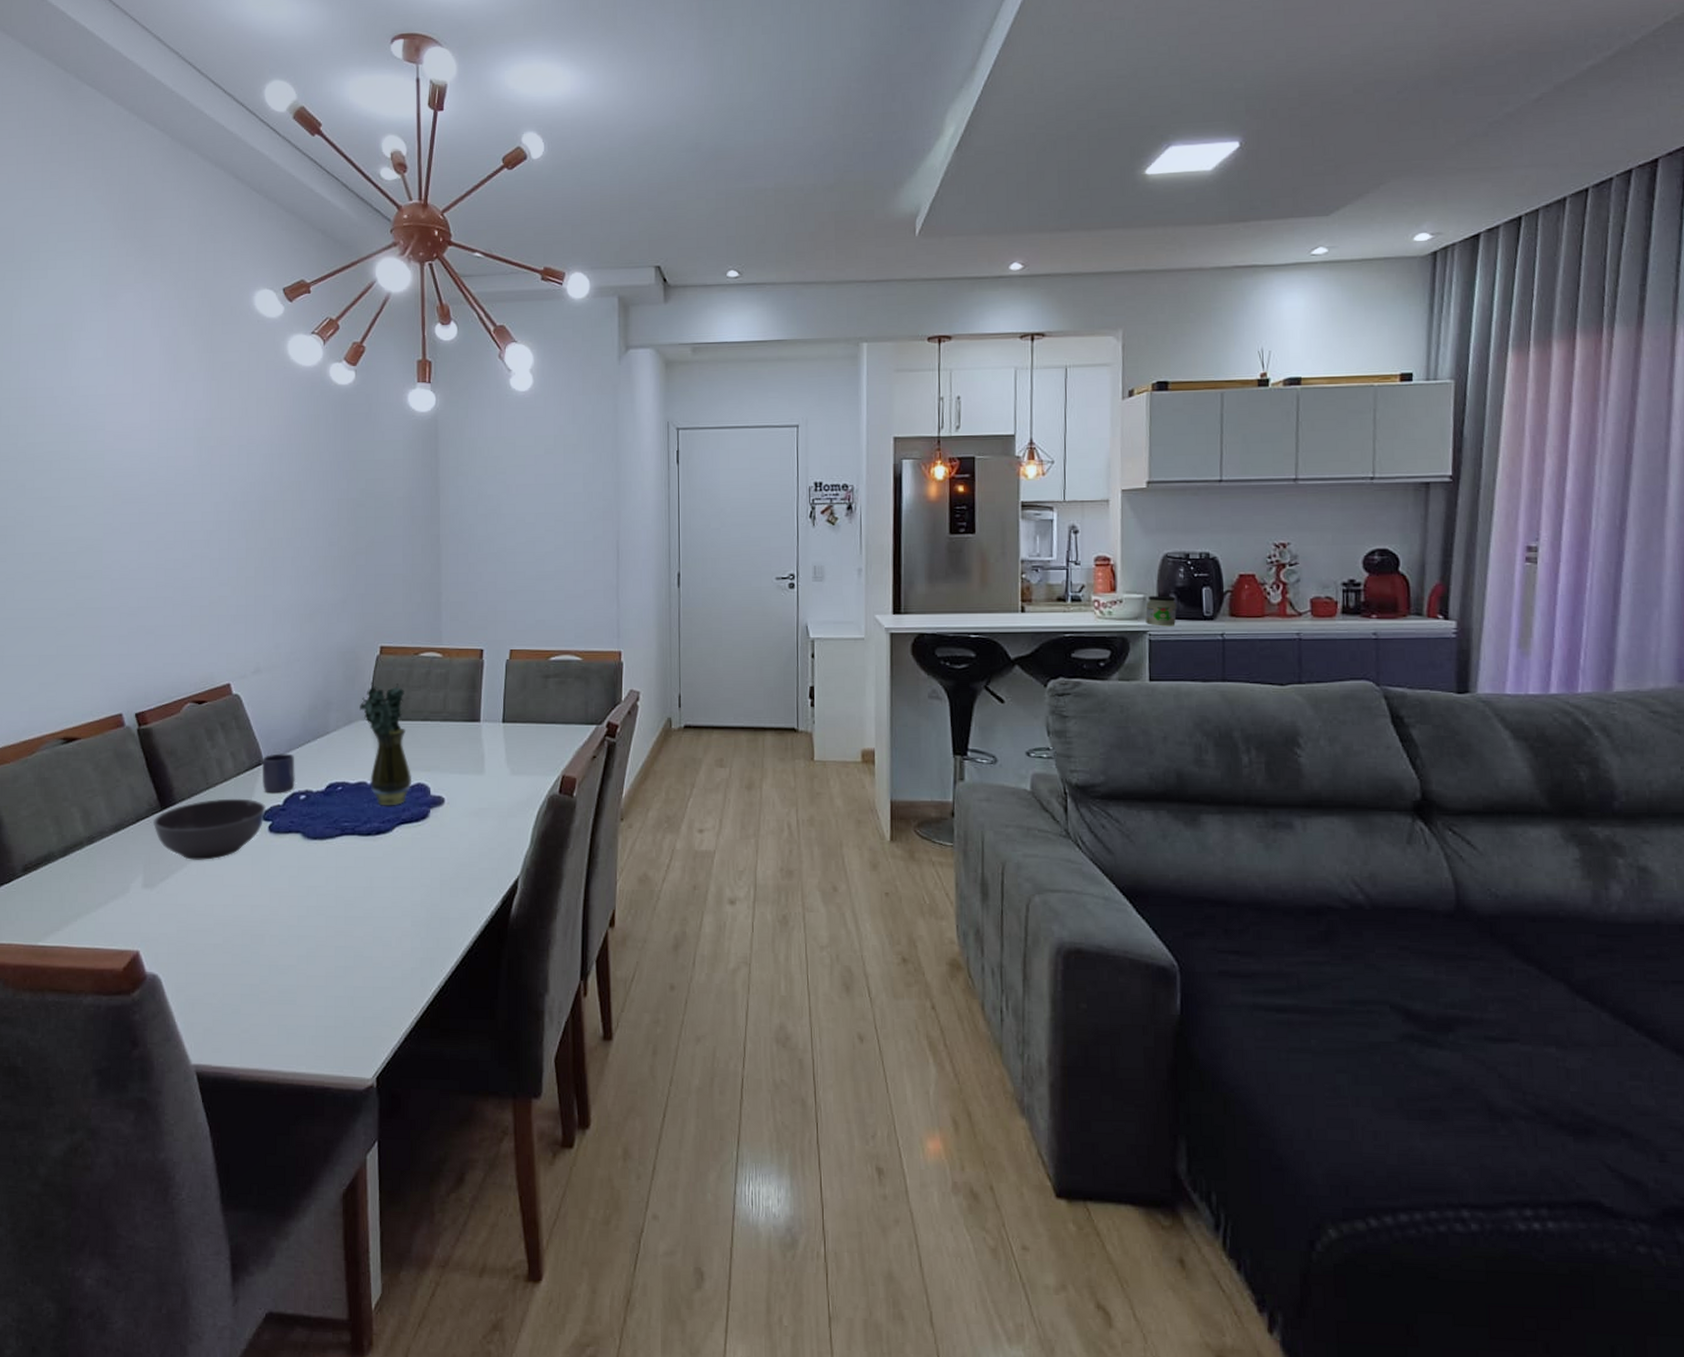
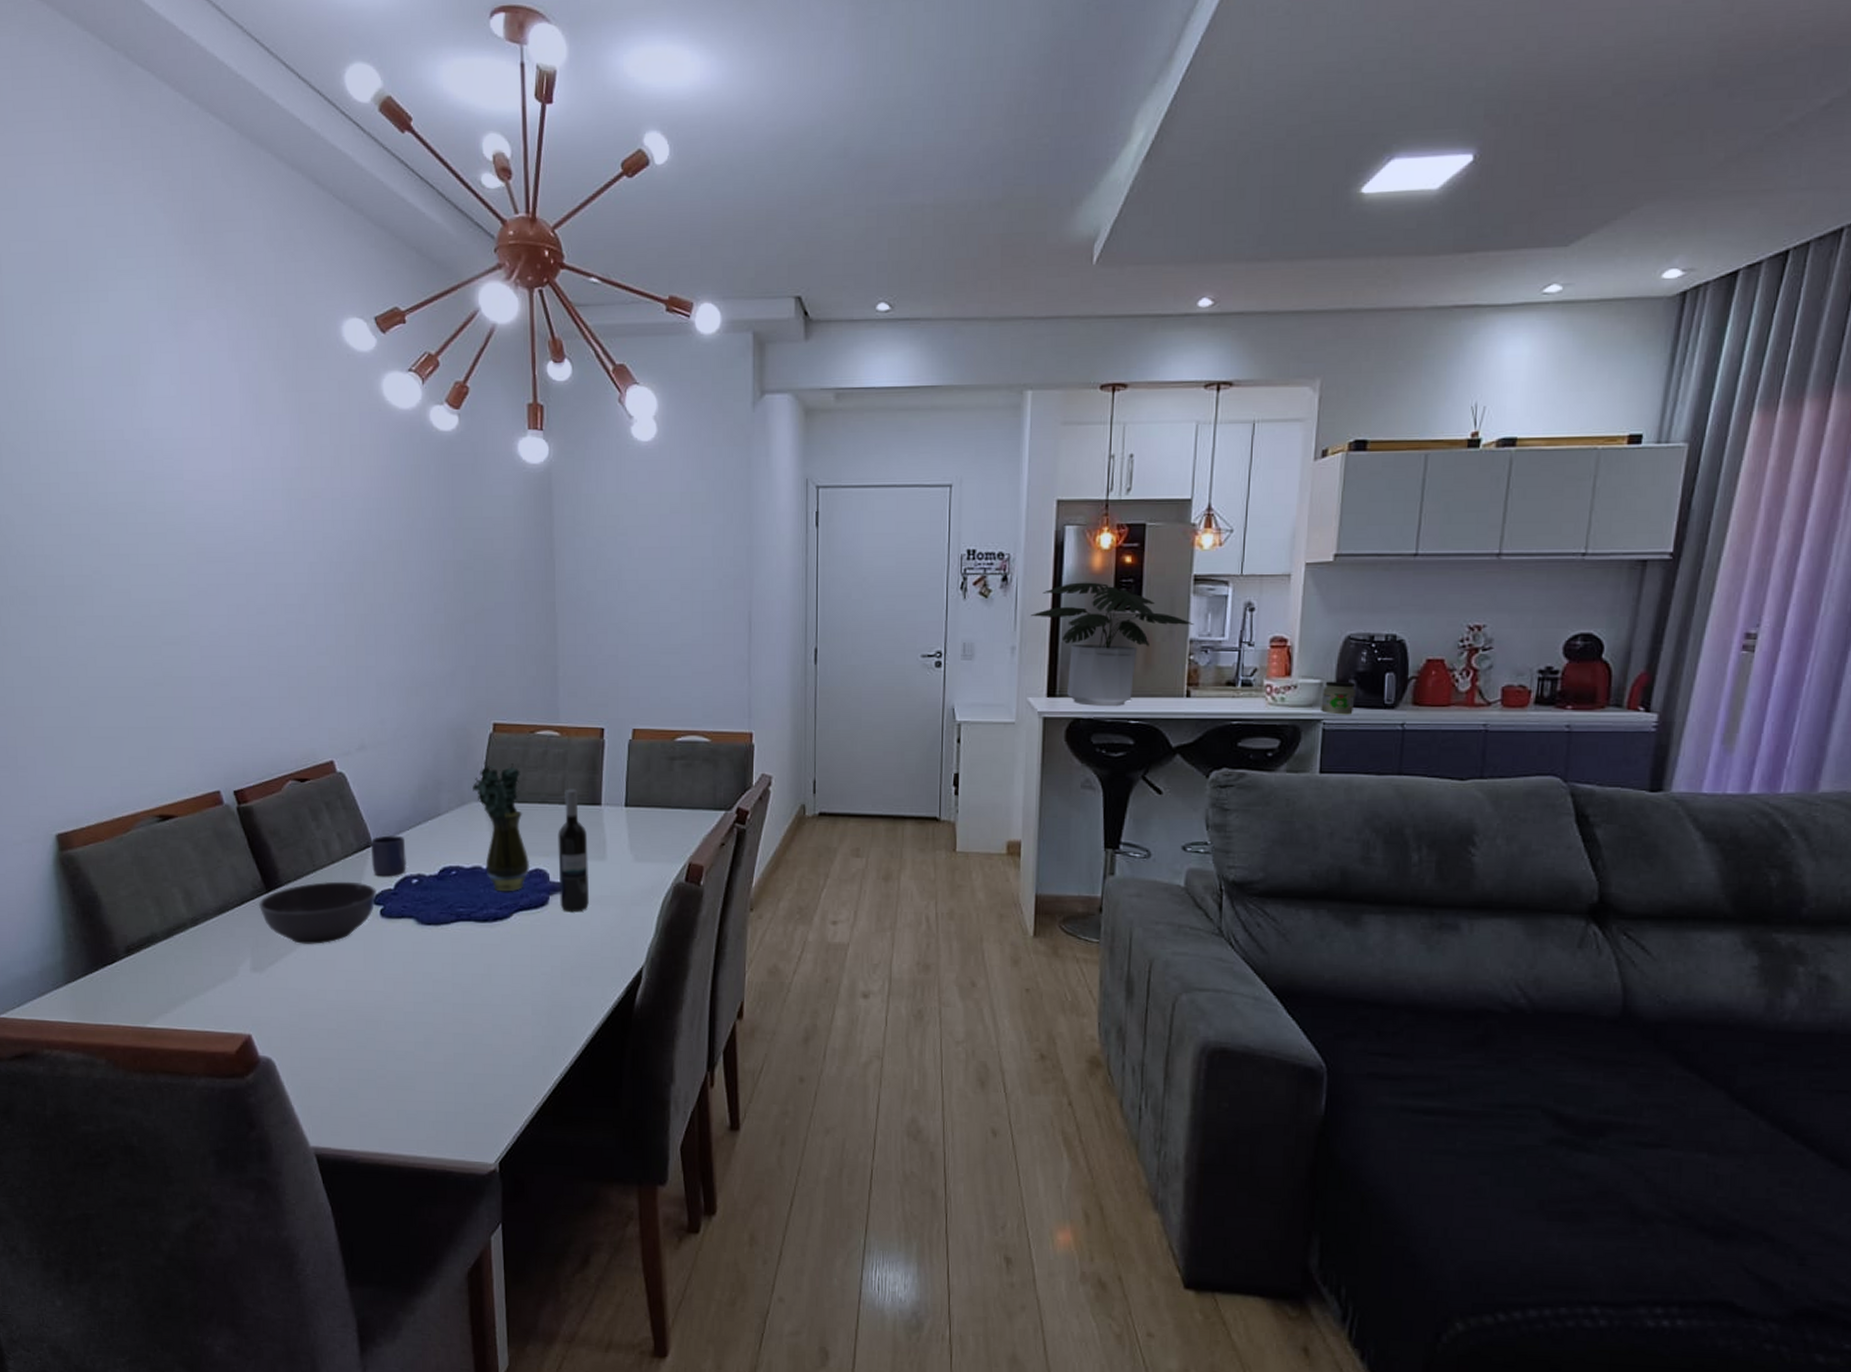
wine bottle: none [439,706,469,825] -> present [558,789,590,912]
potted plant: none [875,509,1024,623] -> present [1031,582,1194,707]

